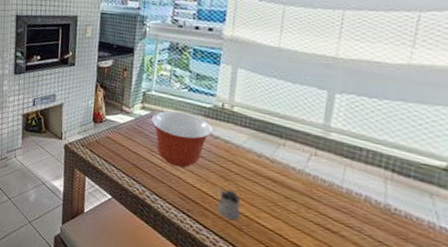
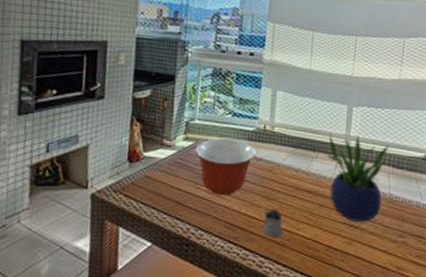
potted plant: none [296,121,389,230] -> present [326,133,390,223]

